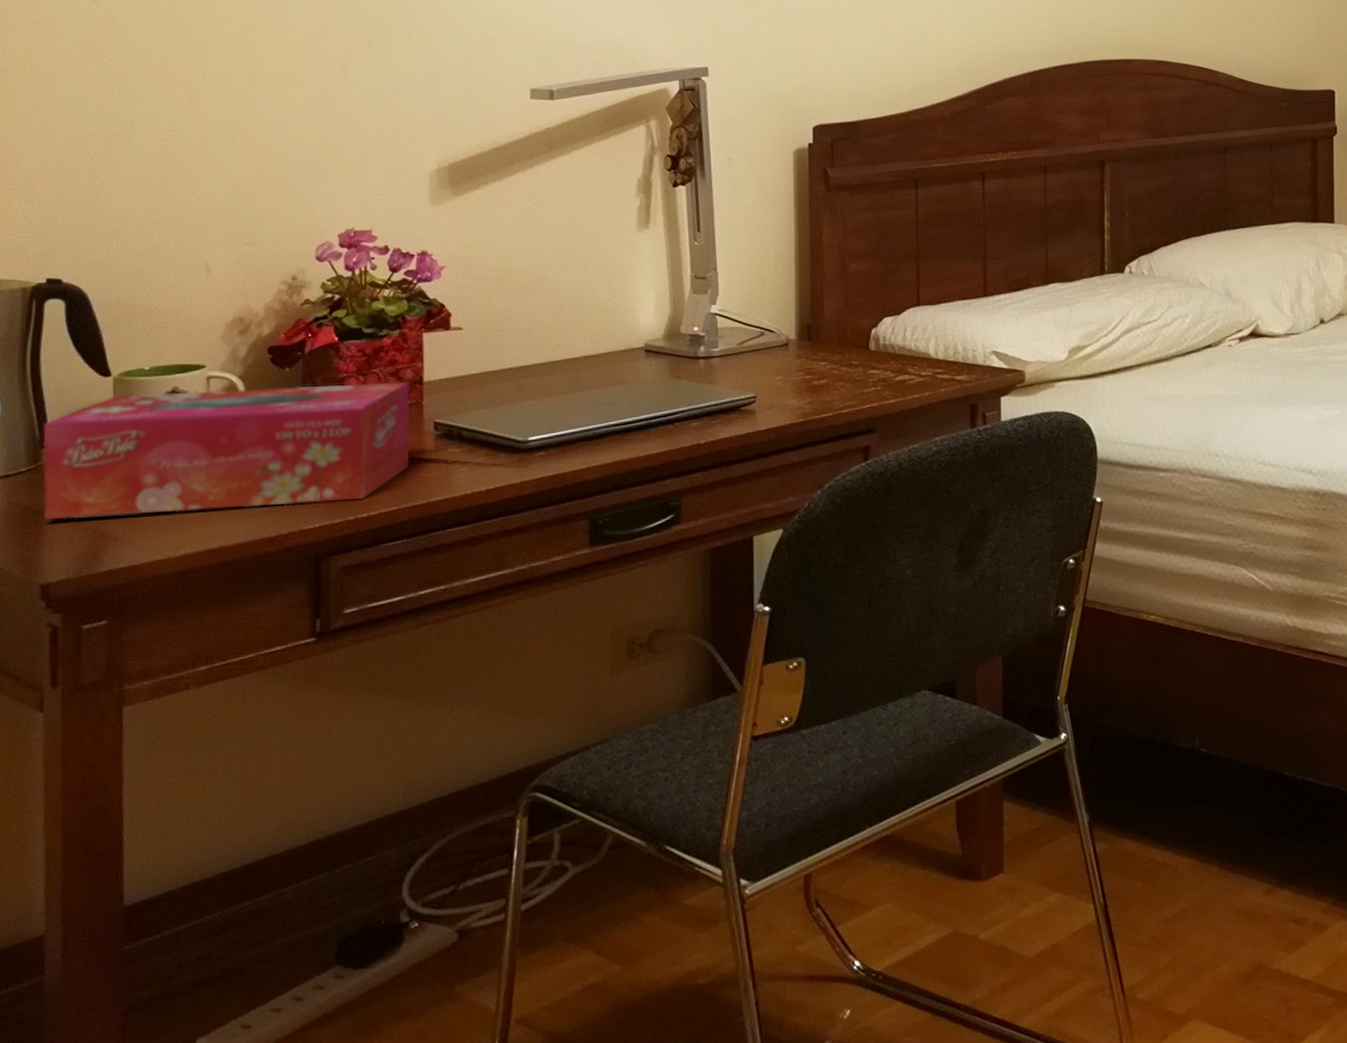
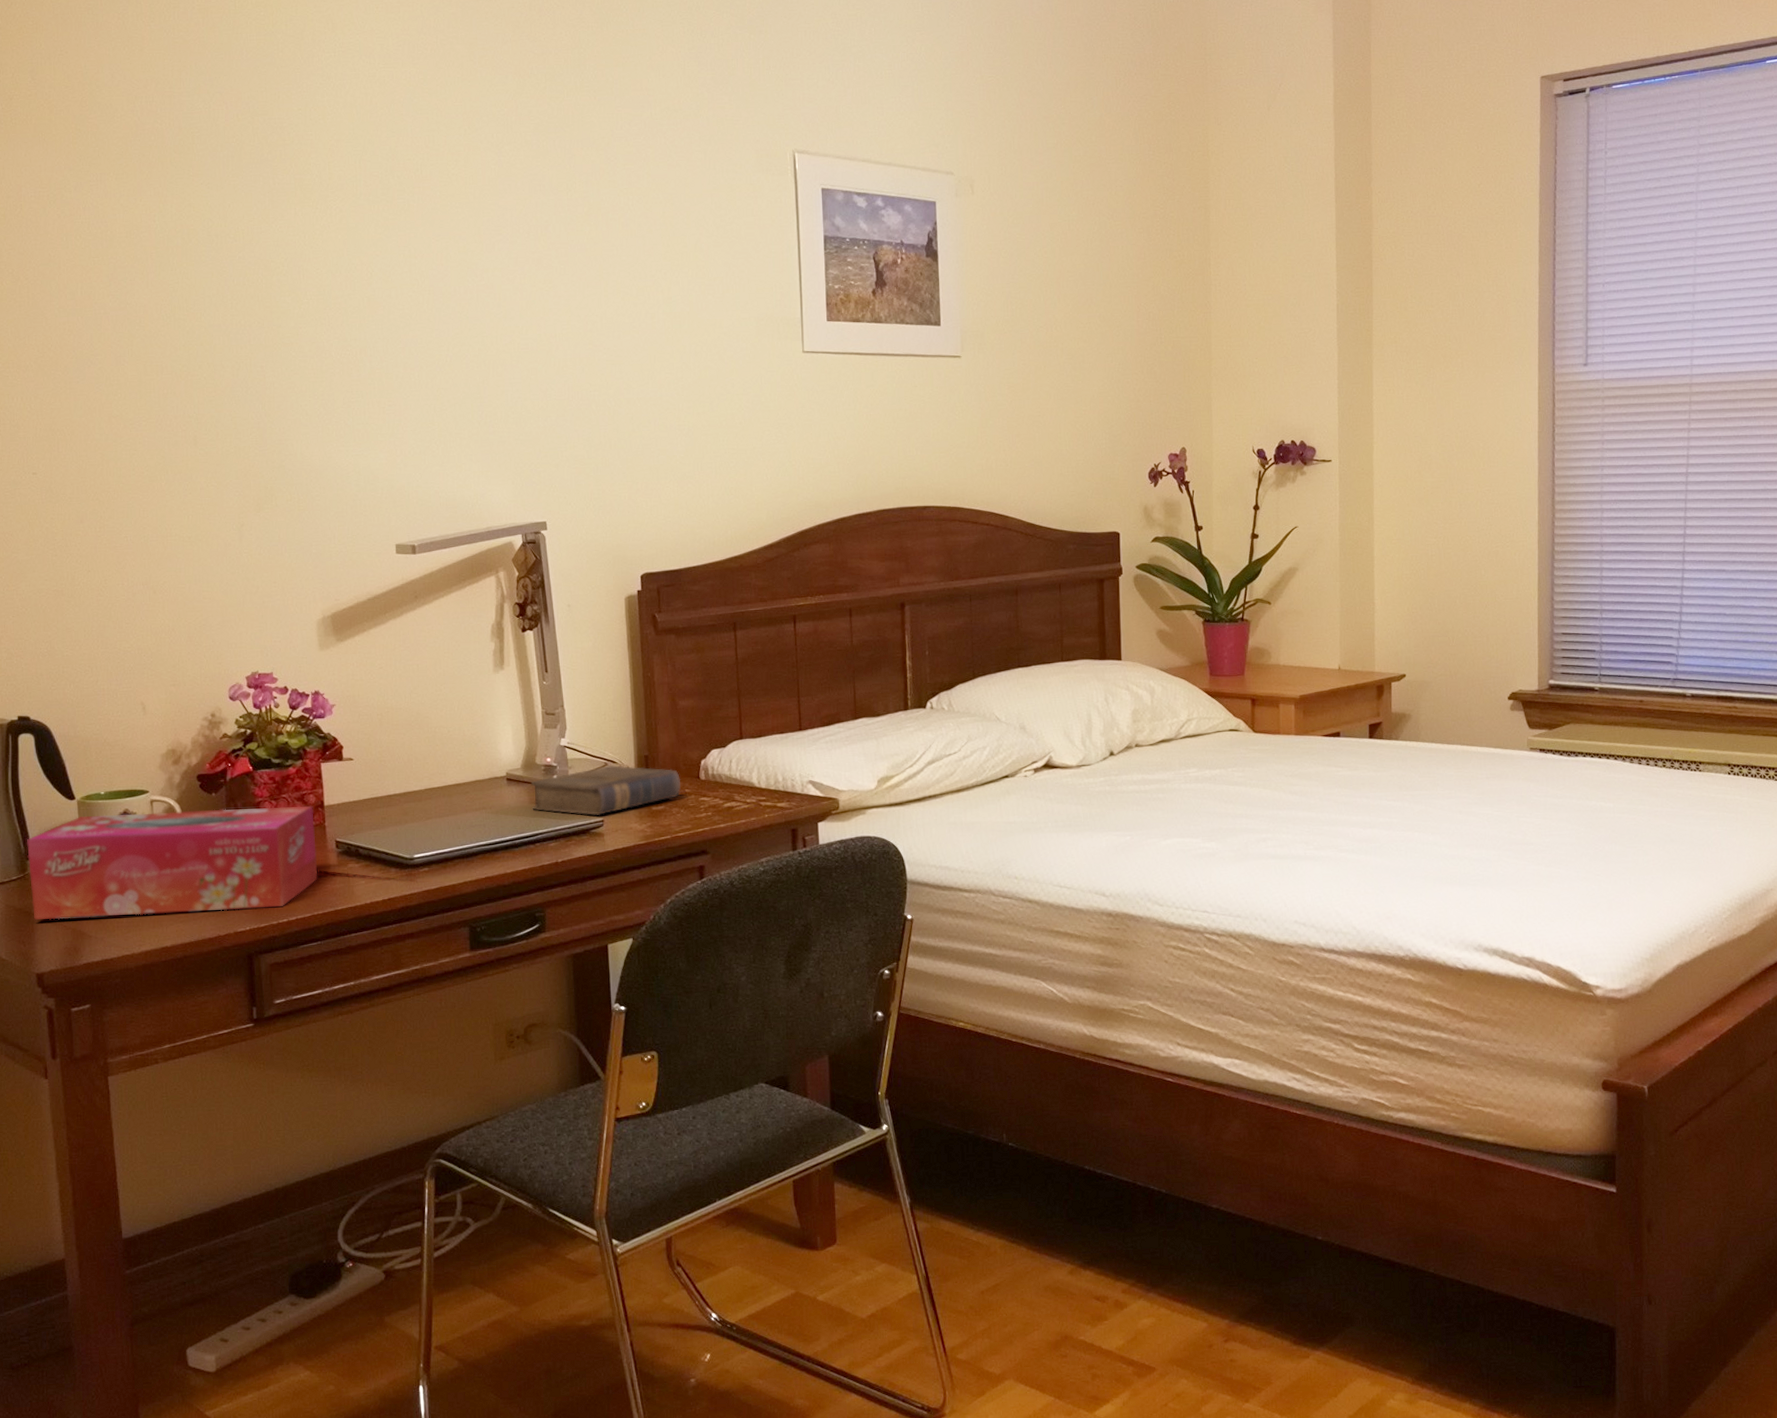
book: none [673,335,853,391] -> present [531,765,686,816]

